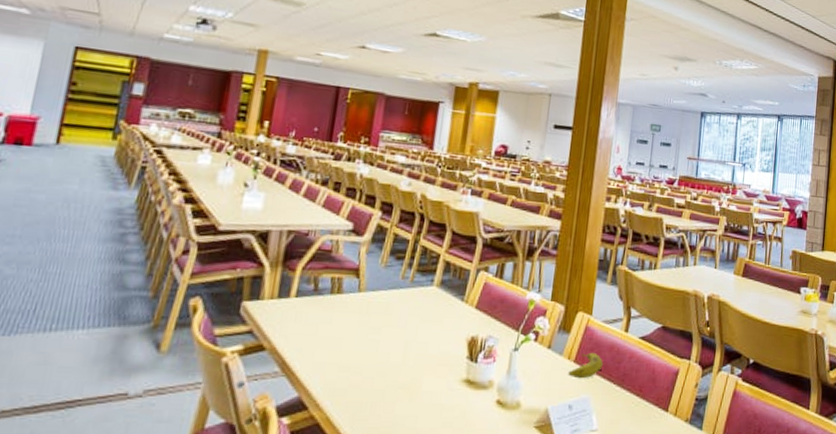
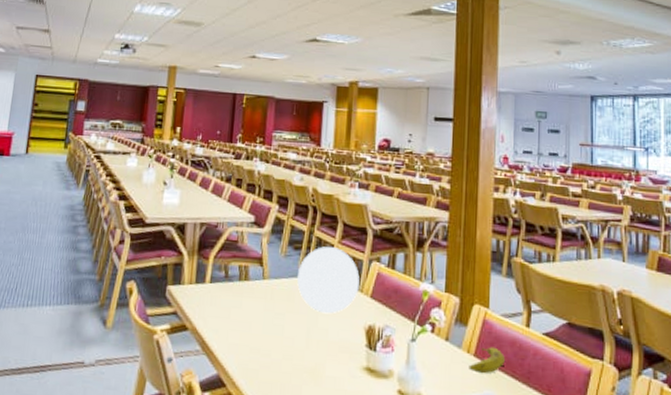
plate: none [397,256,466,327] -> present [297,246,360,314]

